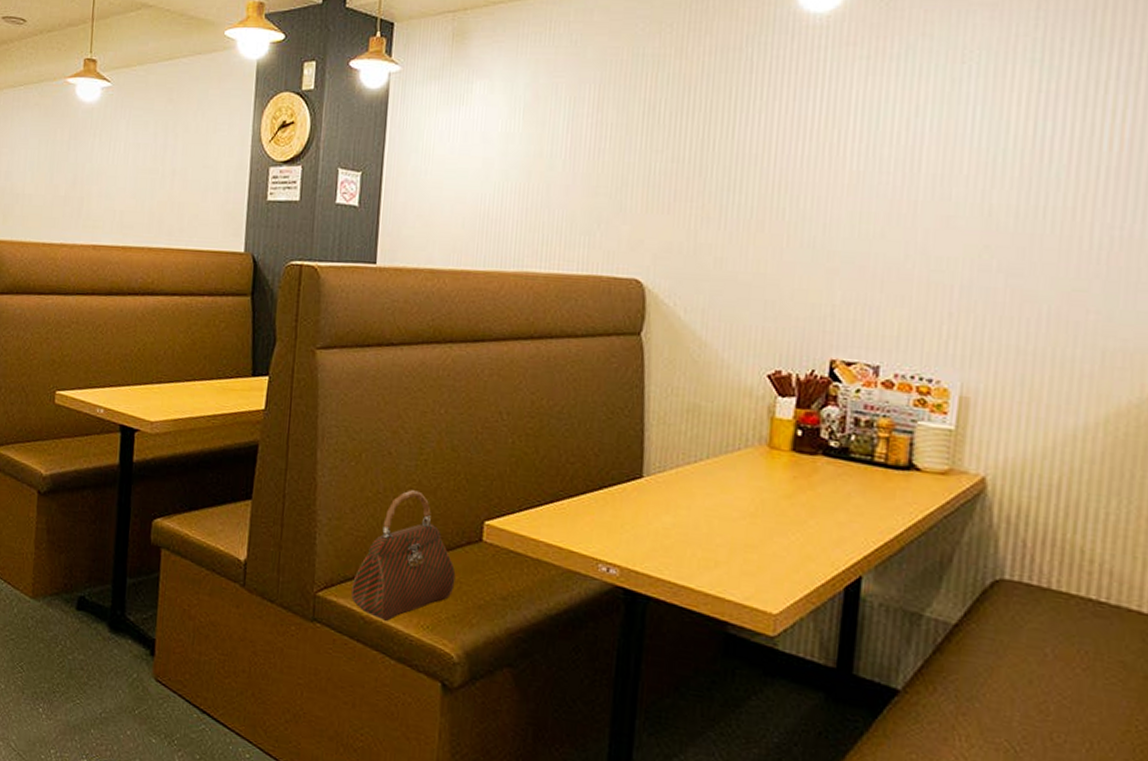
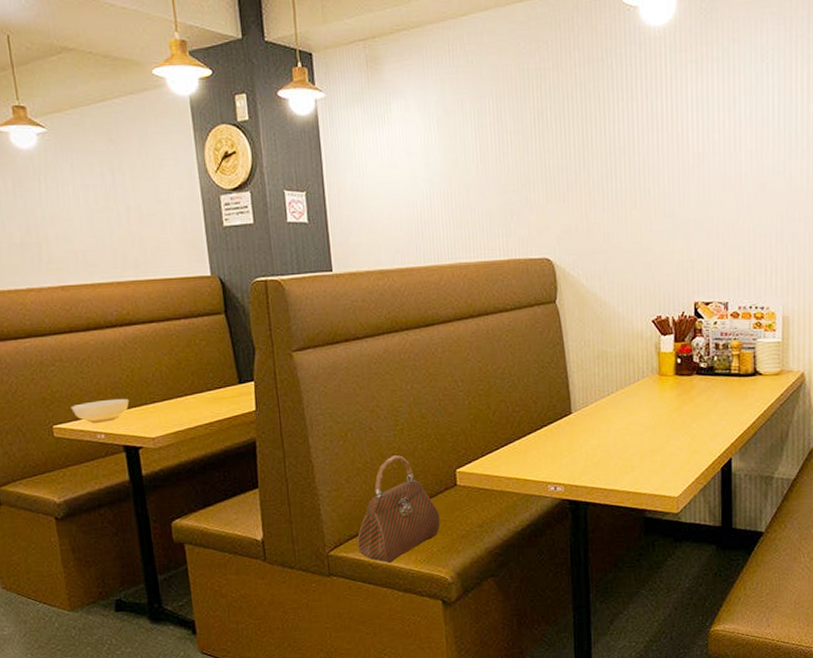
bowl: none [76,371,136,397] -> present [70,398,129,423]

